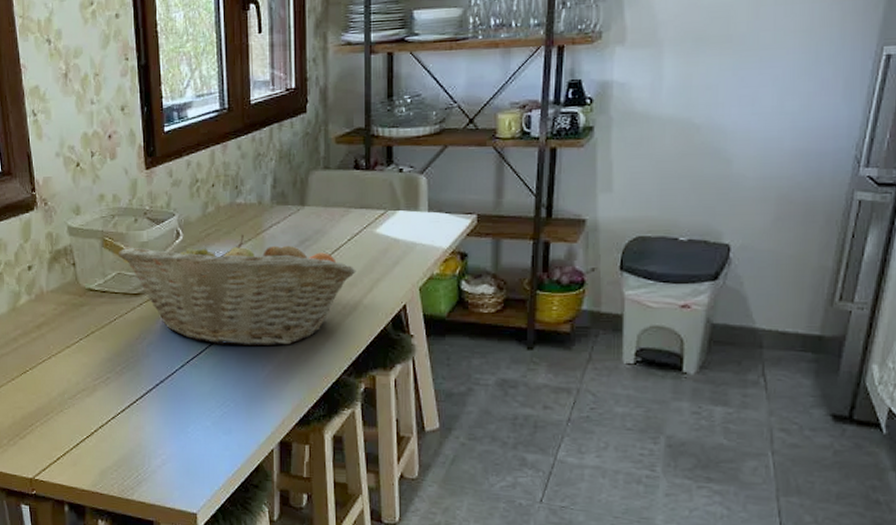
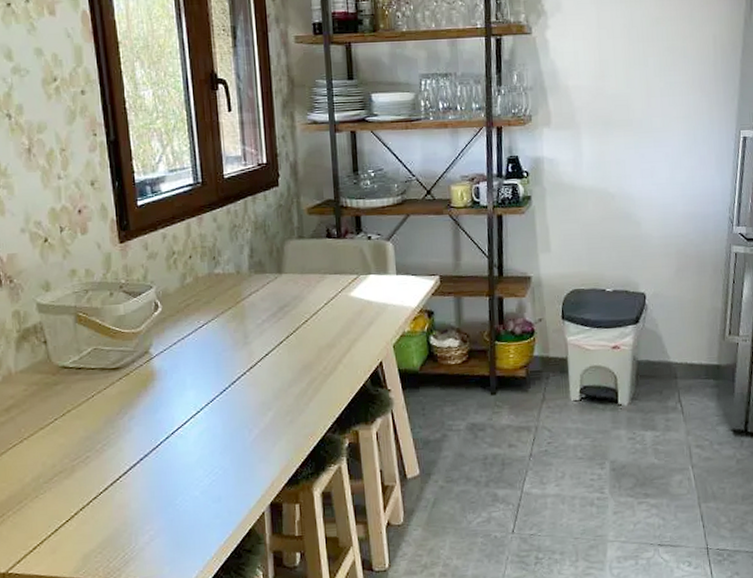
fruit basket: present [119,234,356,347] -> none [94,303,334,414]

